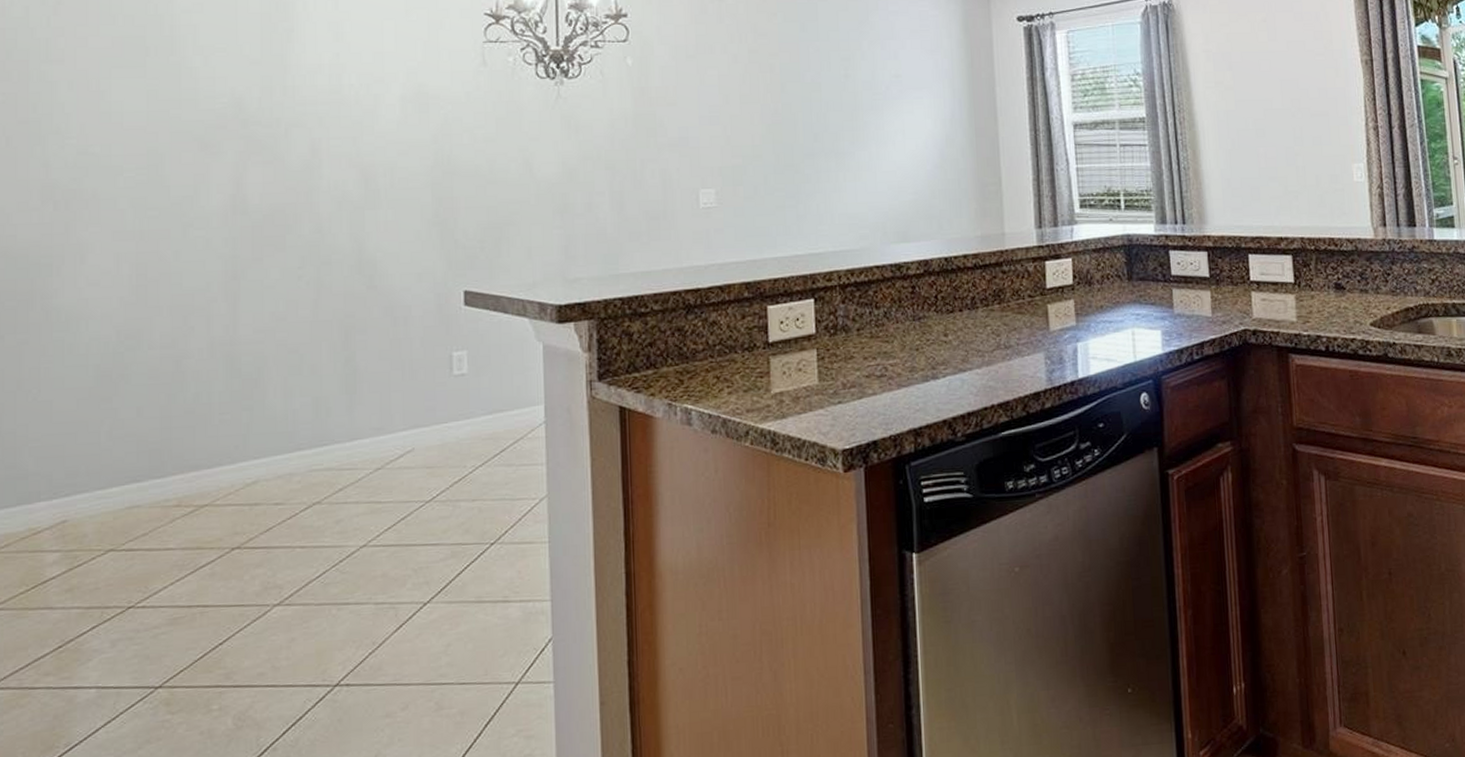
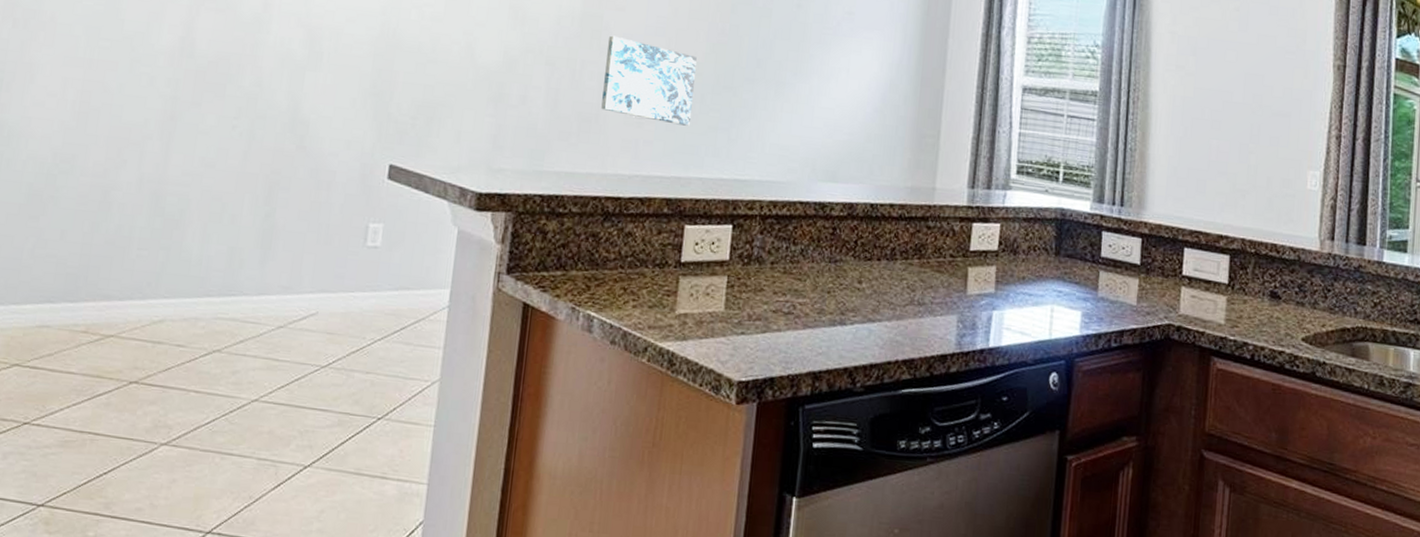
wall art: none [664,131,757,209] -> present [601,35,697,126]

